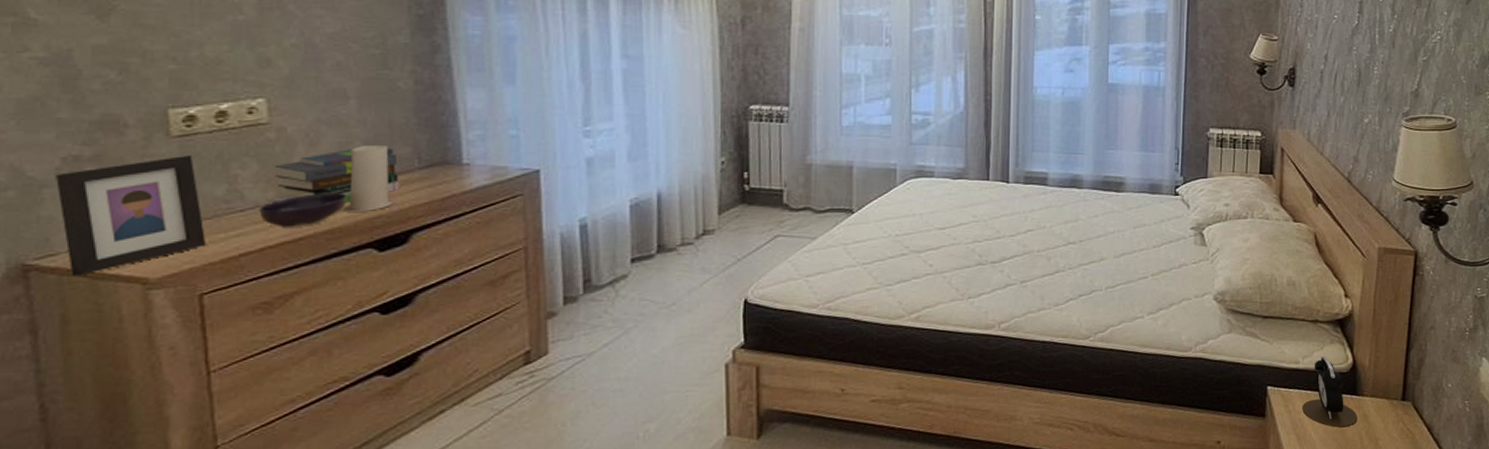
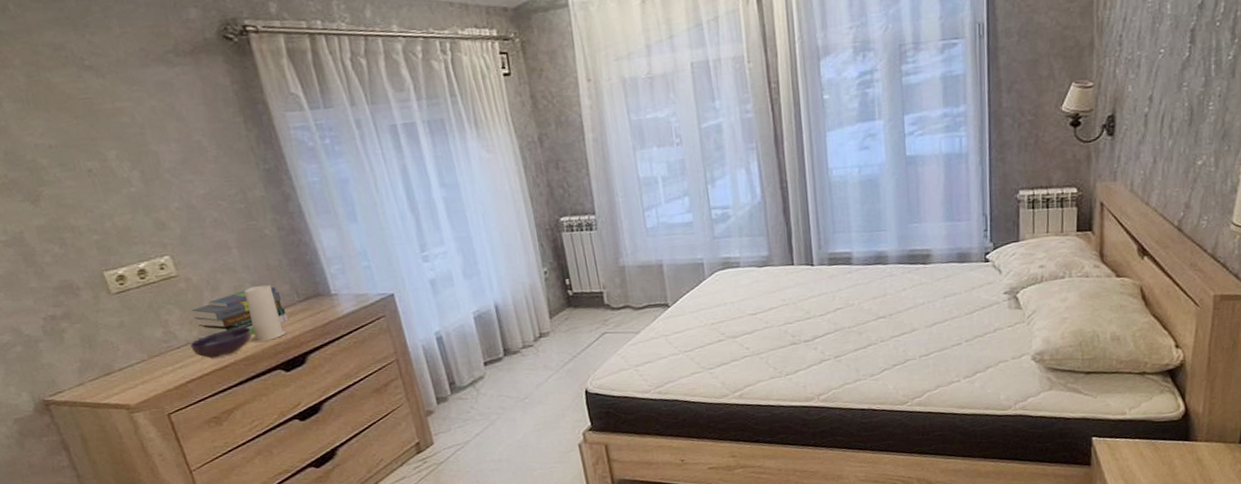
picture frame: present [56,156,207,276] -> none [43,308,162,407]
alarm clock: present [1302,356,1358,428] -> none [1130,406,1190,472]

